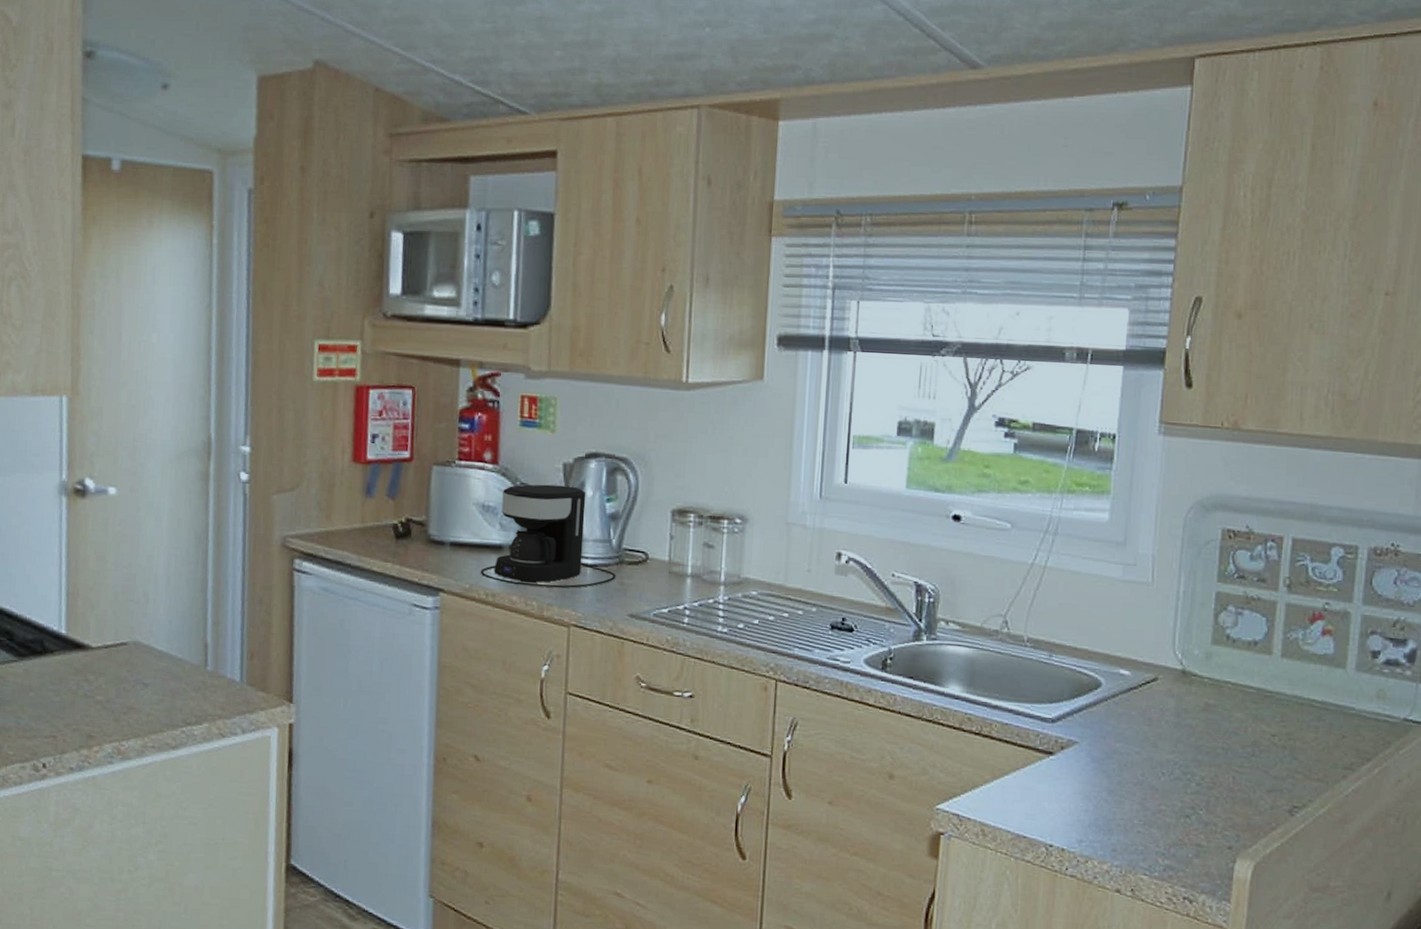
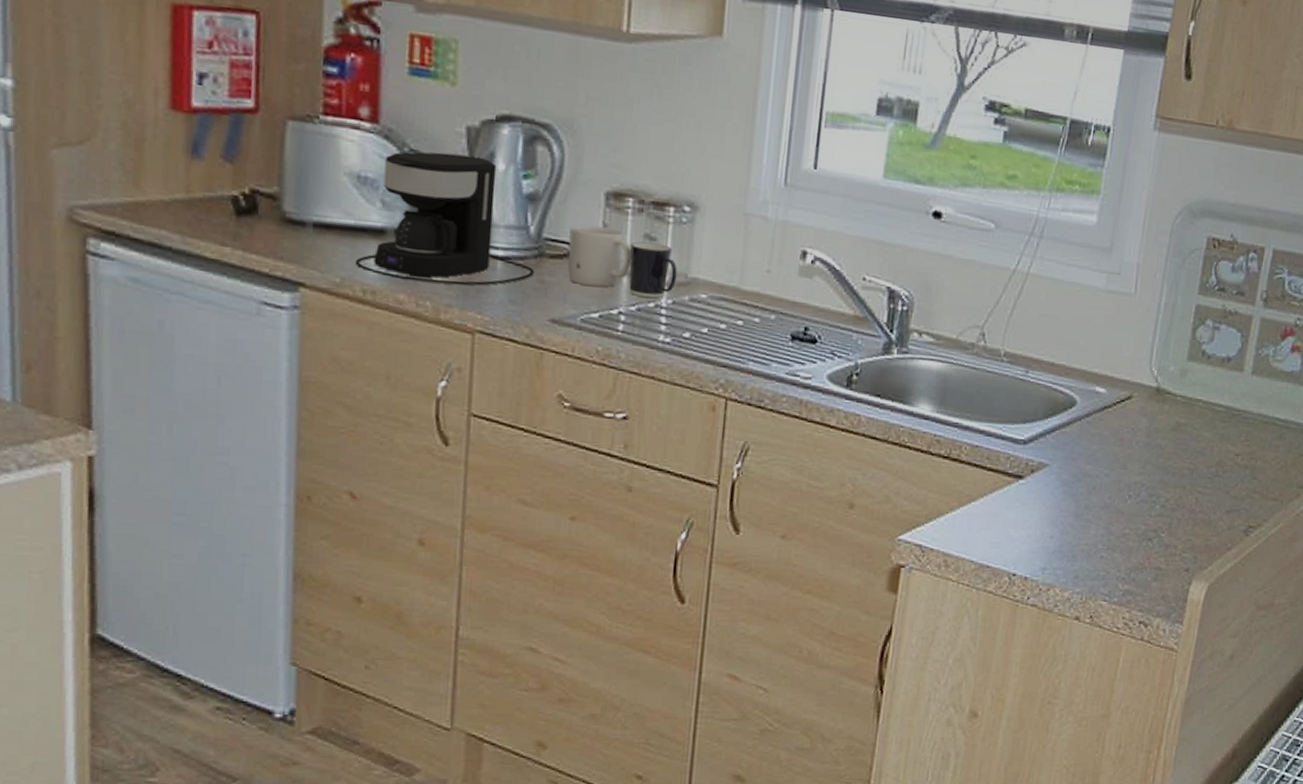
mug: none [642,537,694,587] -> present [567,225,632,287]
mug: none [691,549,732,596] -> present [629,241,678,299]

